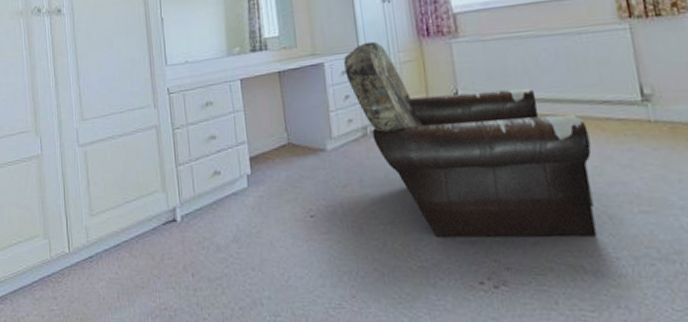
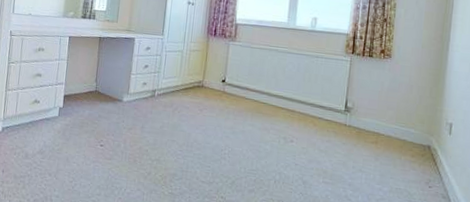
armchair: present [344,41,597,238] -> none [149,30,305,193]

